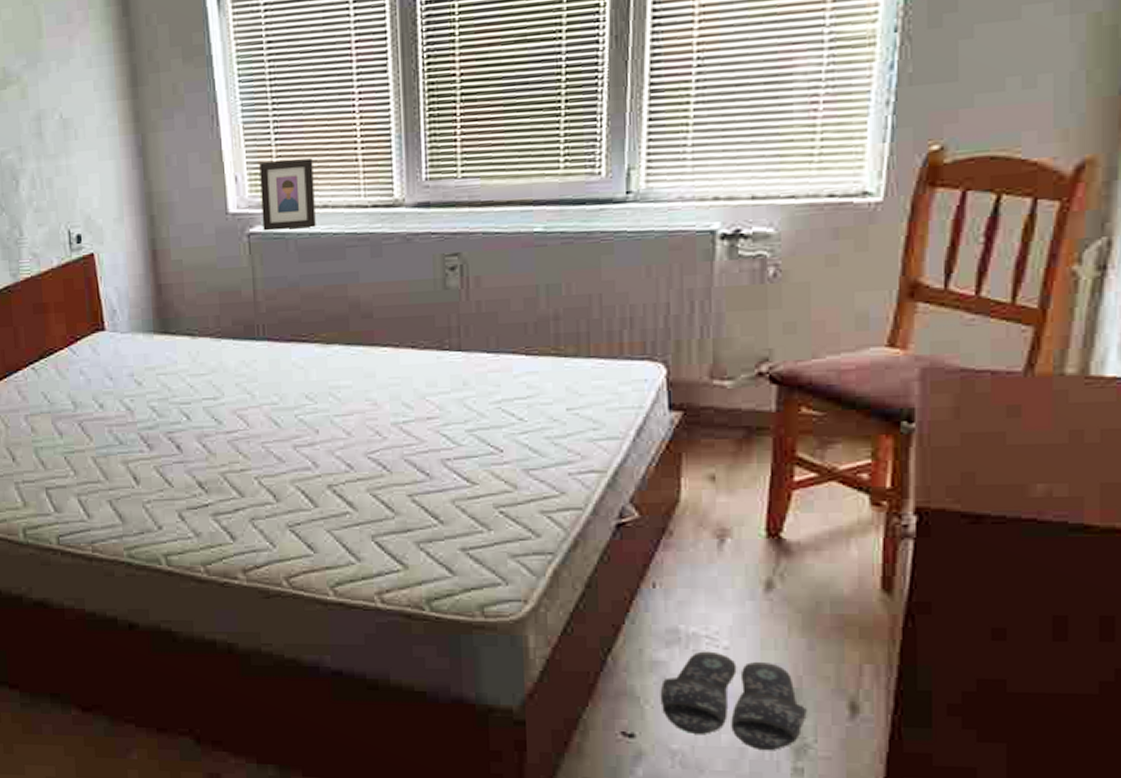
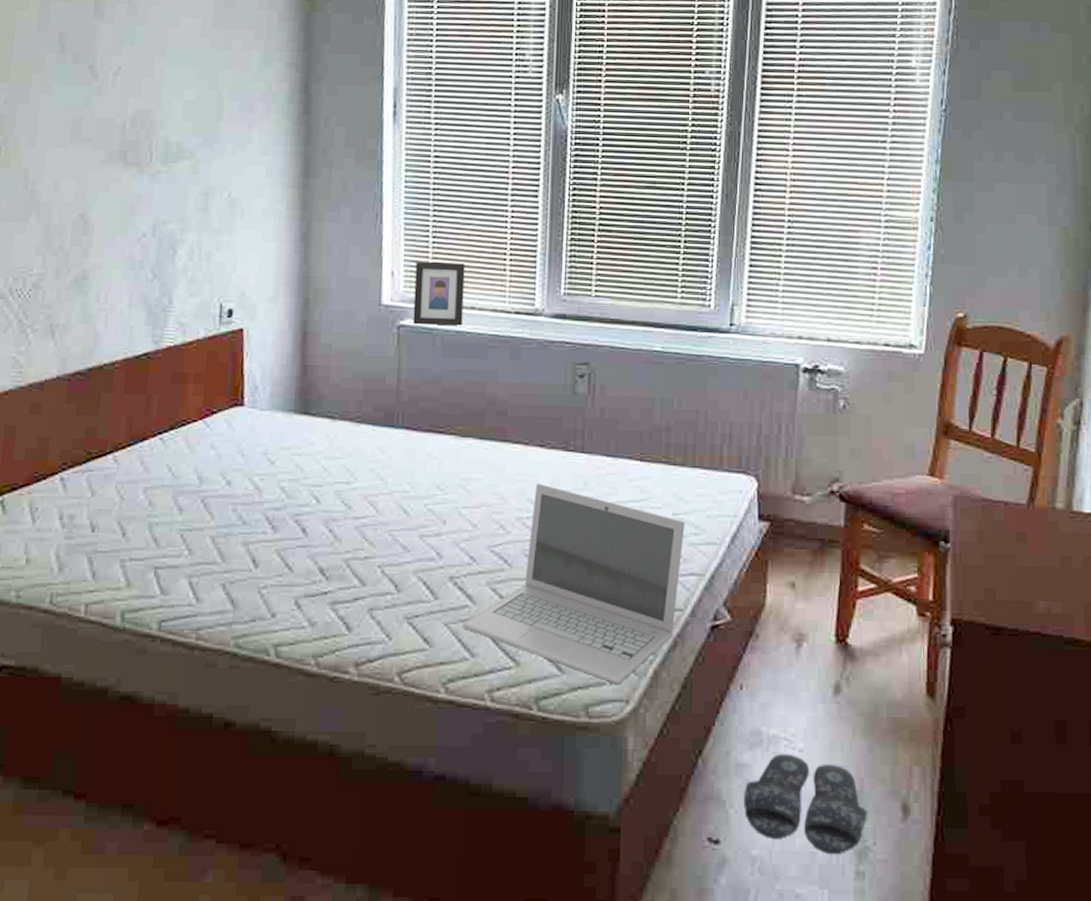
laptop: none [344,386,581,585] -> present [462,484,685,685]

